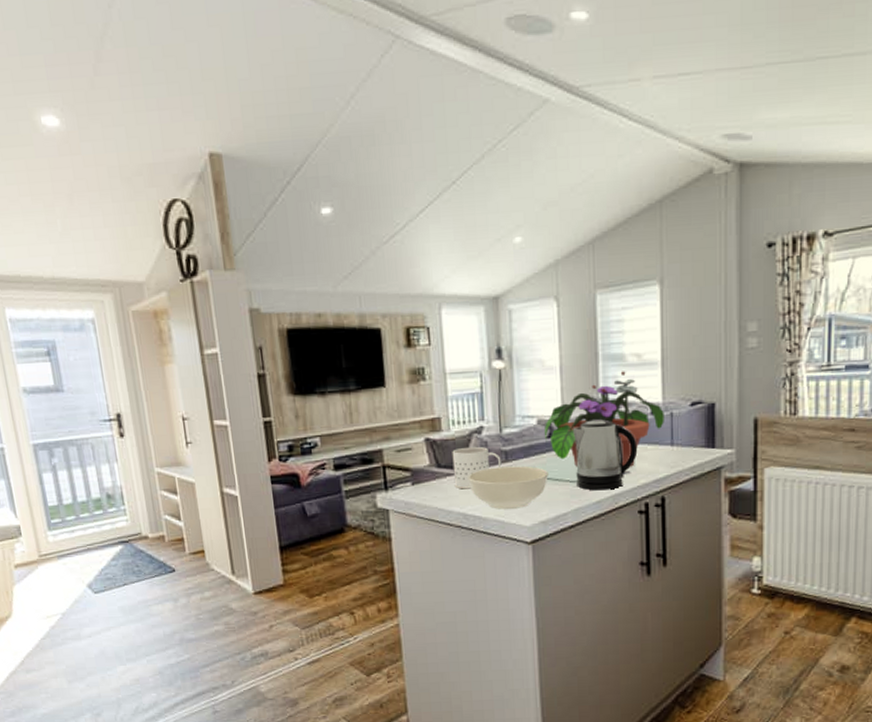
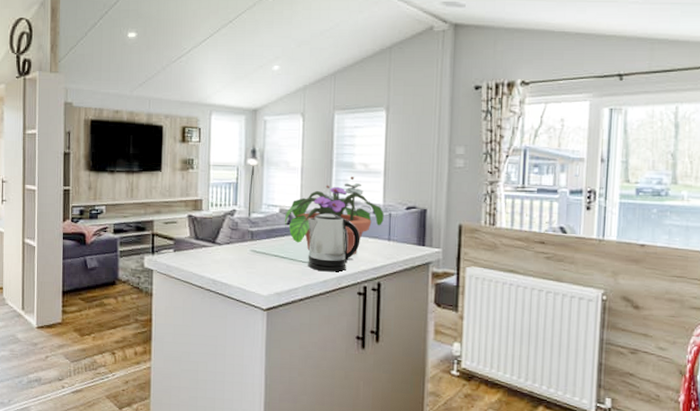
mug: present [452,446,502,489] -> none [208,225,248,260]
bowl: present [467,466,548,509] -> none [219,244,285,280]

